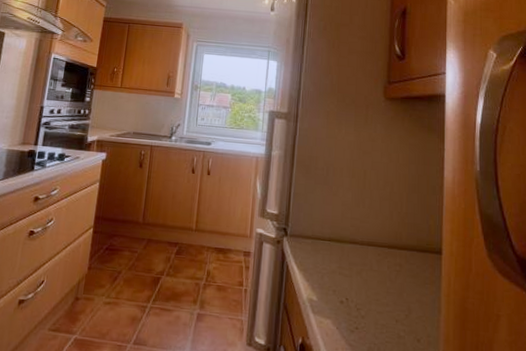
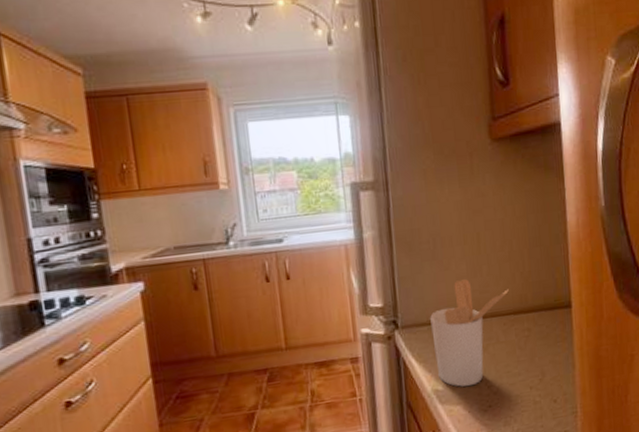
utensil holder: none [314,206,386,304] -> present [430,278,509,387]

